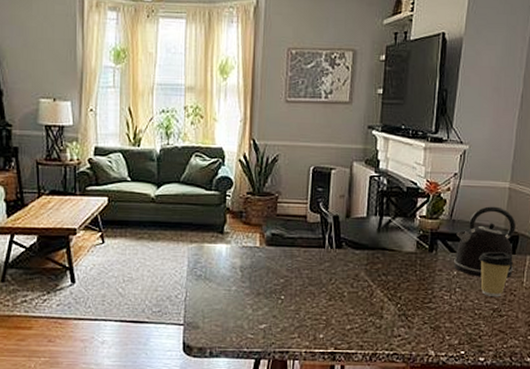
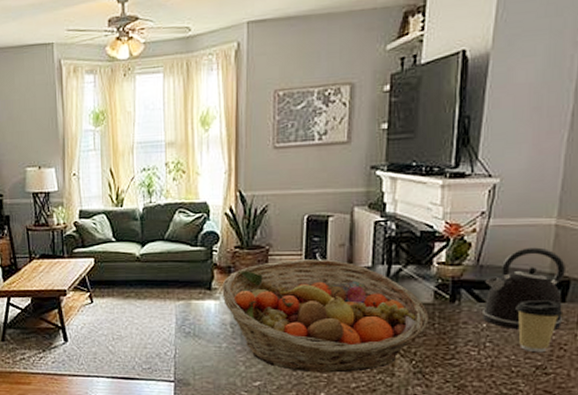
fruit basket: none [233,208,412,316] -> present [222,259,429,373]

